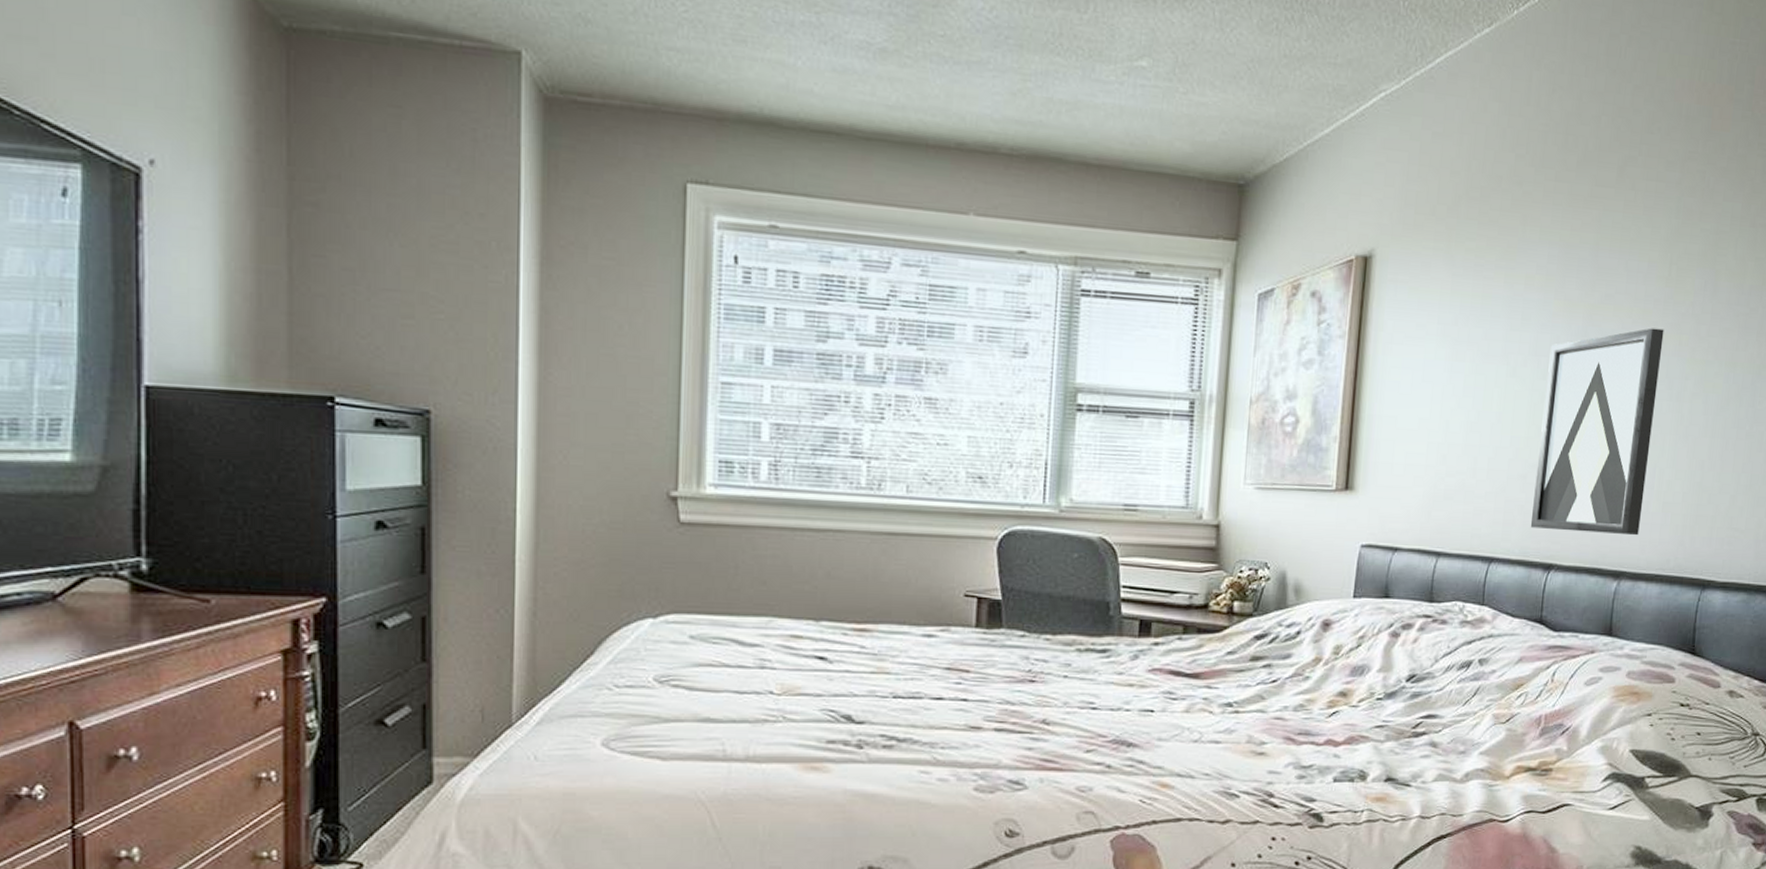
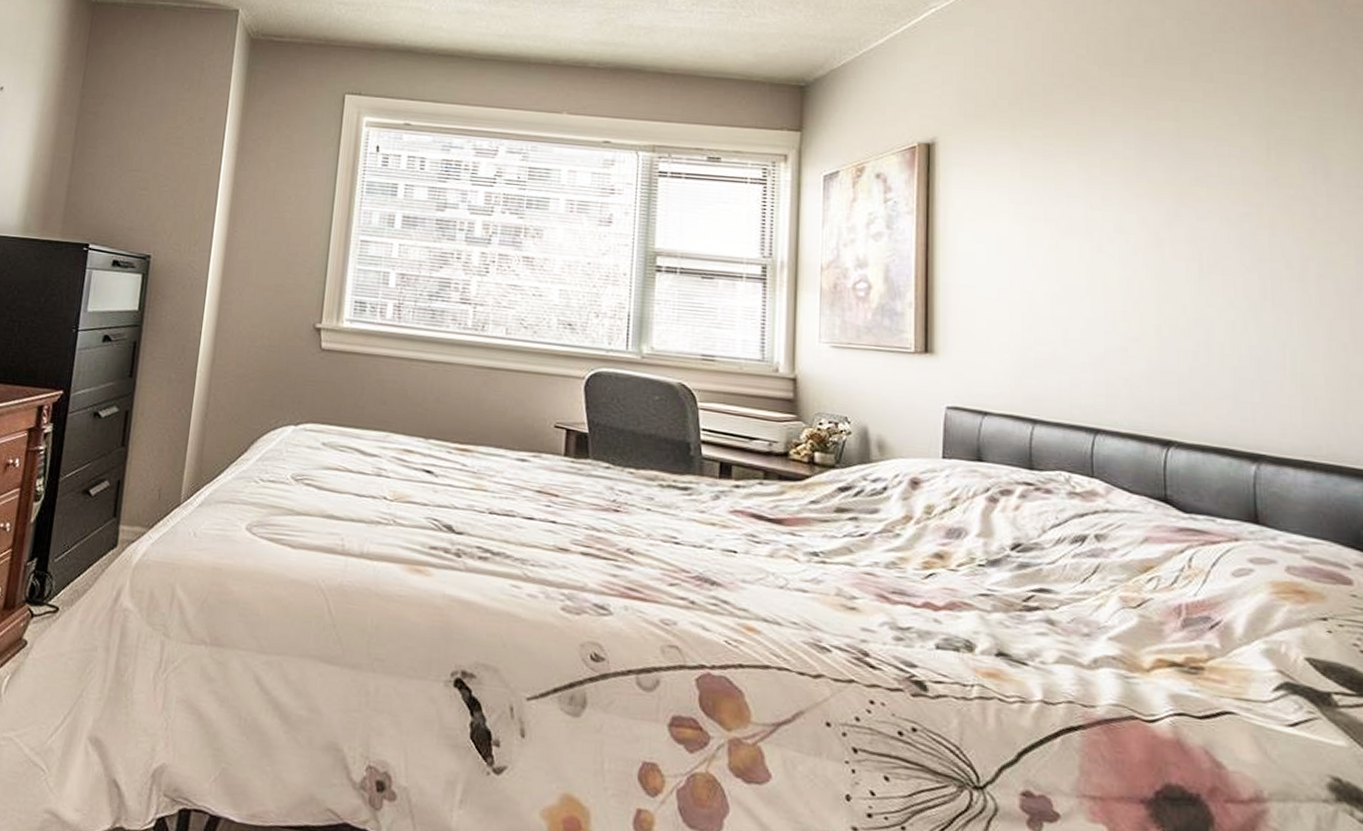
wall art: present [1530,328,1664,536] -> none [1138,209,1276,418]

